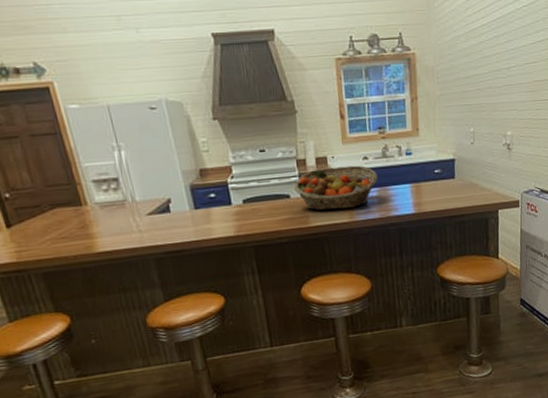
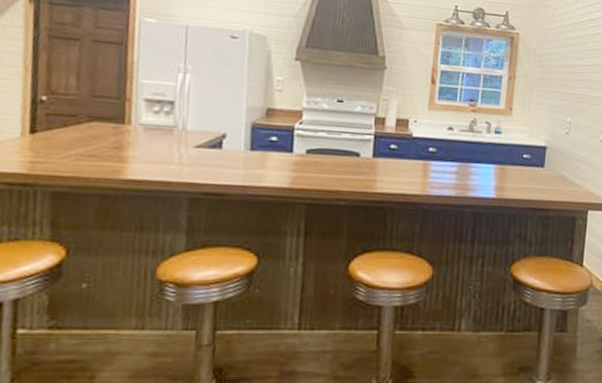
fruit basket: present [294,165,379,211] -> none [366,130,461,180]

